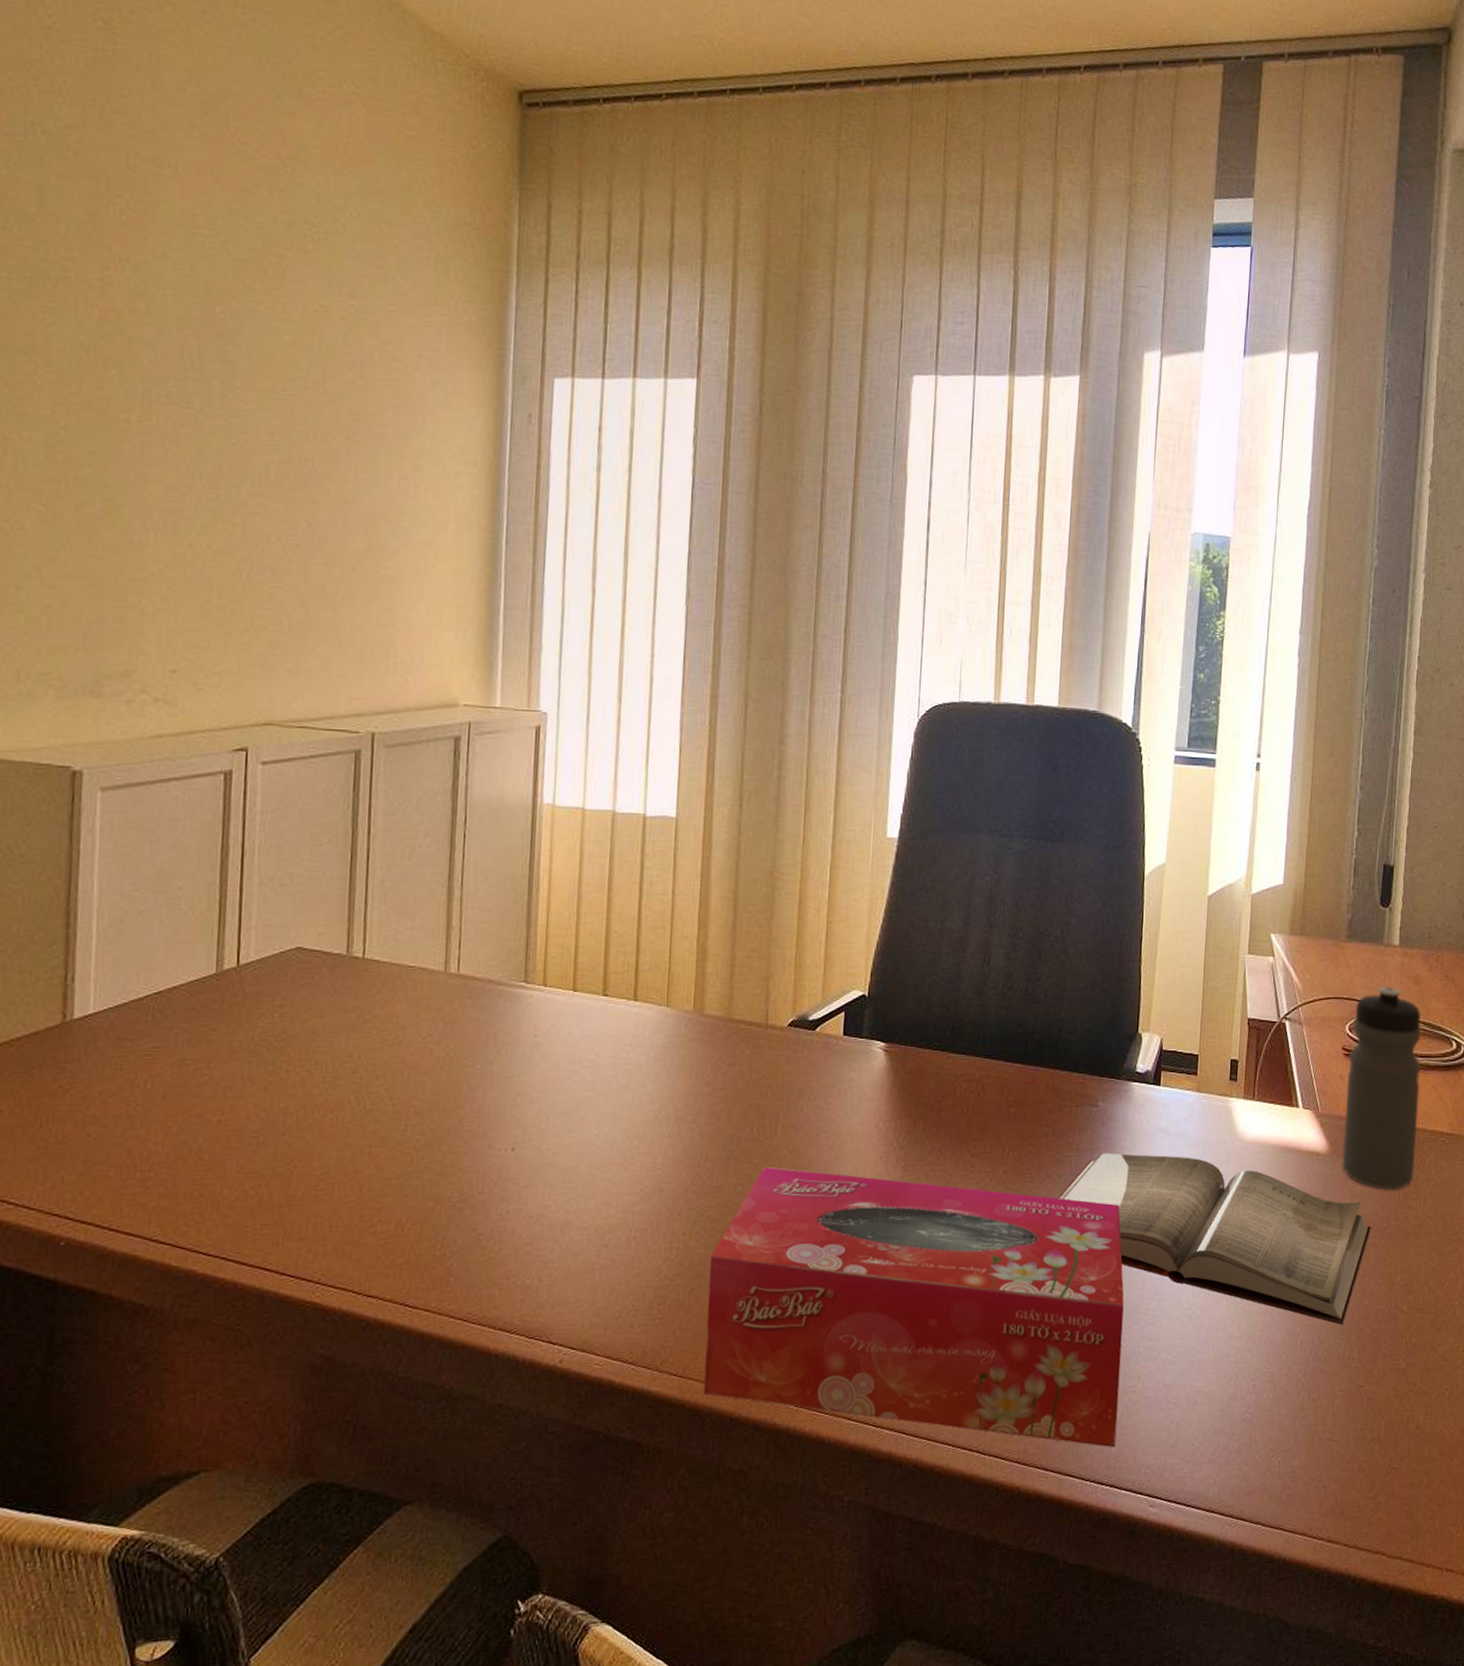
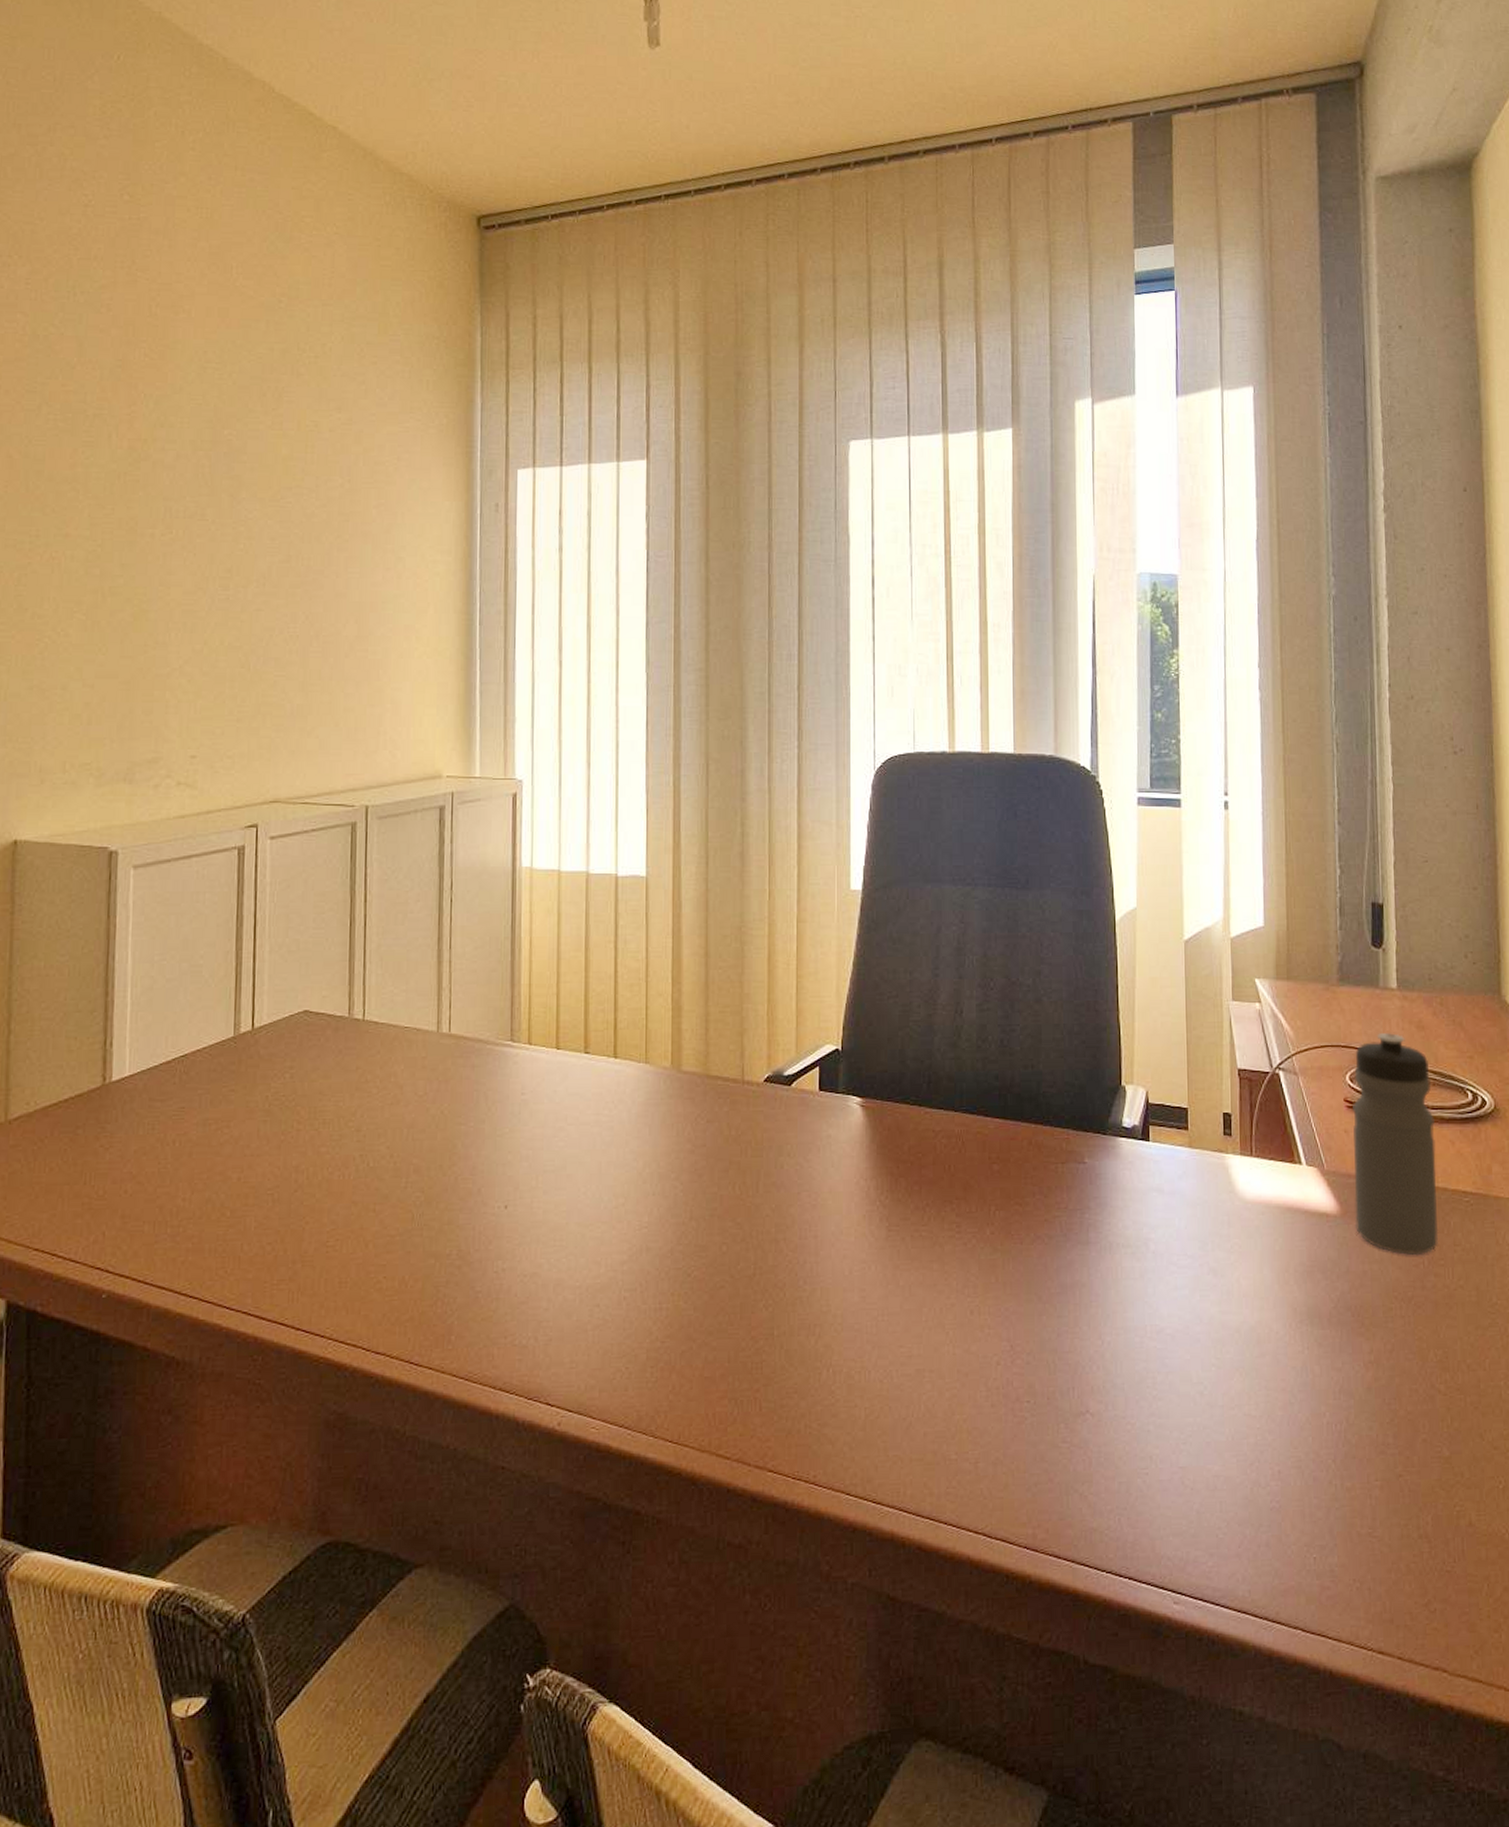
tissue box: present [703,1166,1124,1448] -> none [699,1225,1132,1536]
hardback book: present [1057,1152,1371,1326] -> none [1049,1213,1395,1406]

